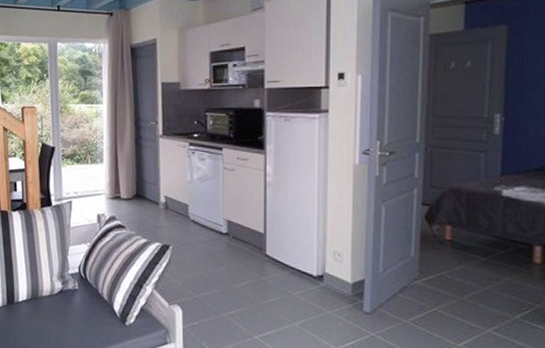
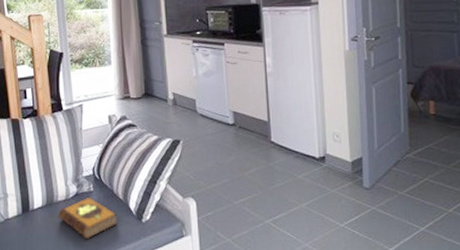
hardback book: none [42,294,102,337] -> present [58,196,118,240]

